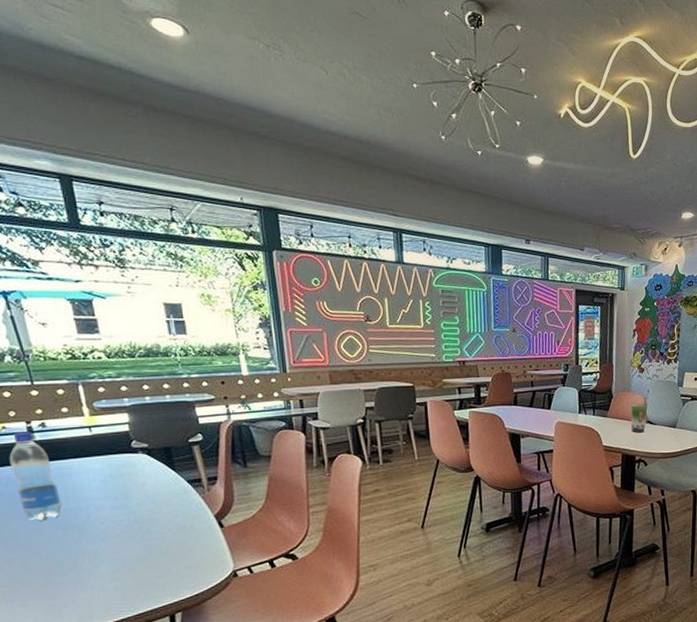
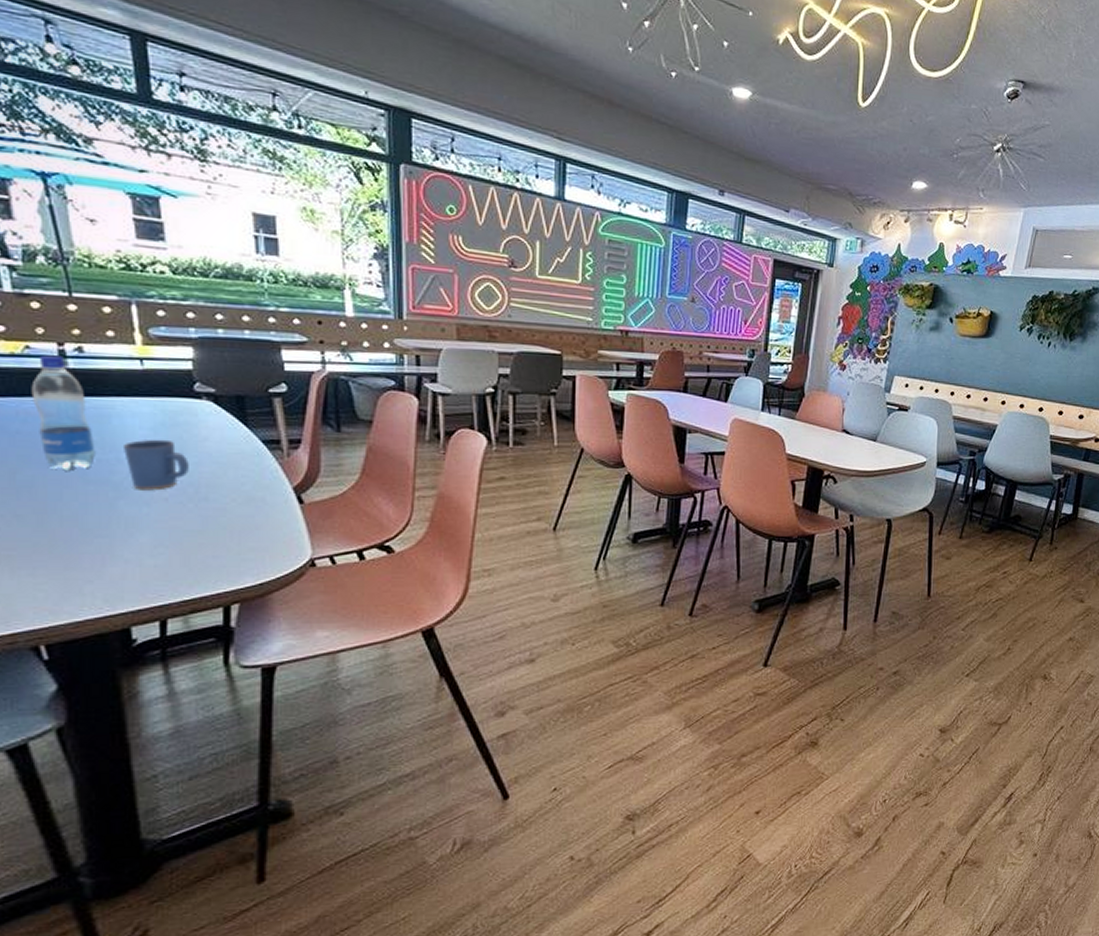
mug: none [82,488,134,529] -> present [124,439,189,489]
beverage cup: present [630,397,649,433] -> none [823,401,847,443]

